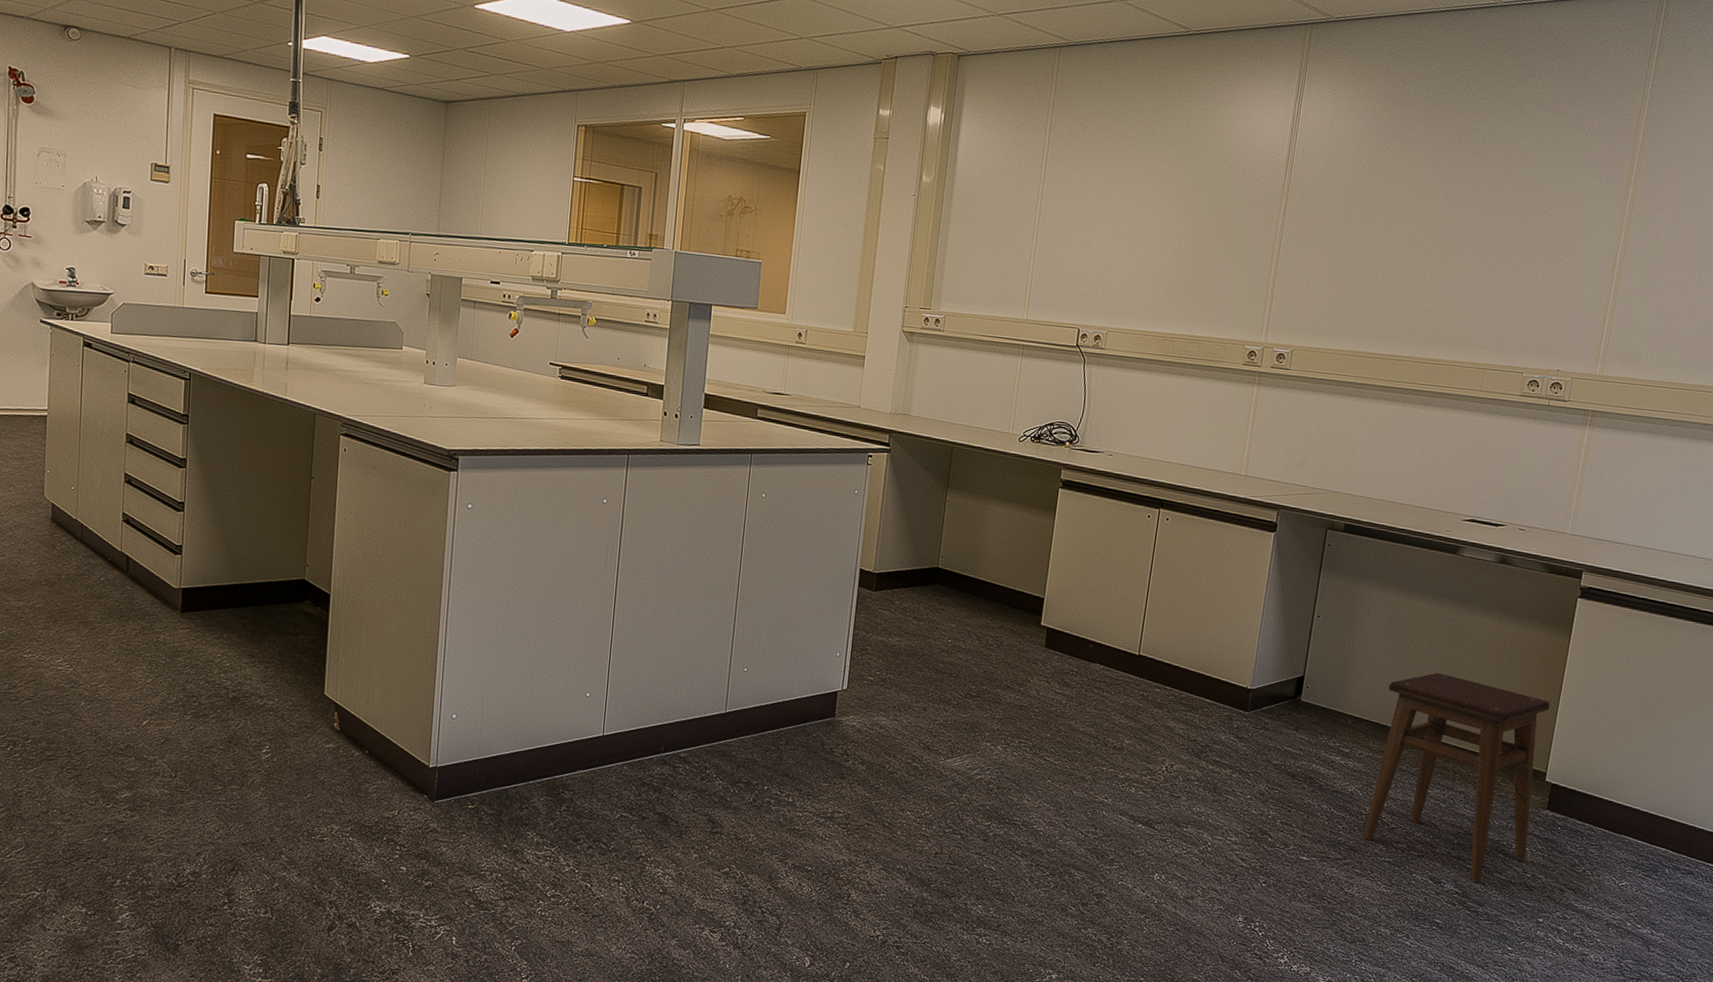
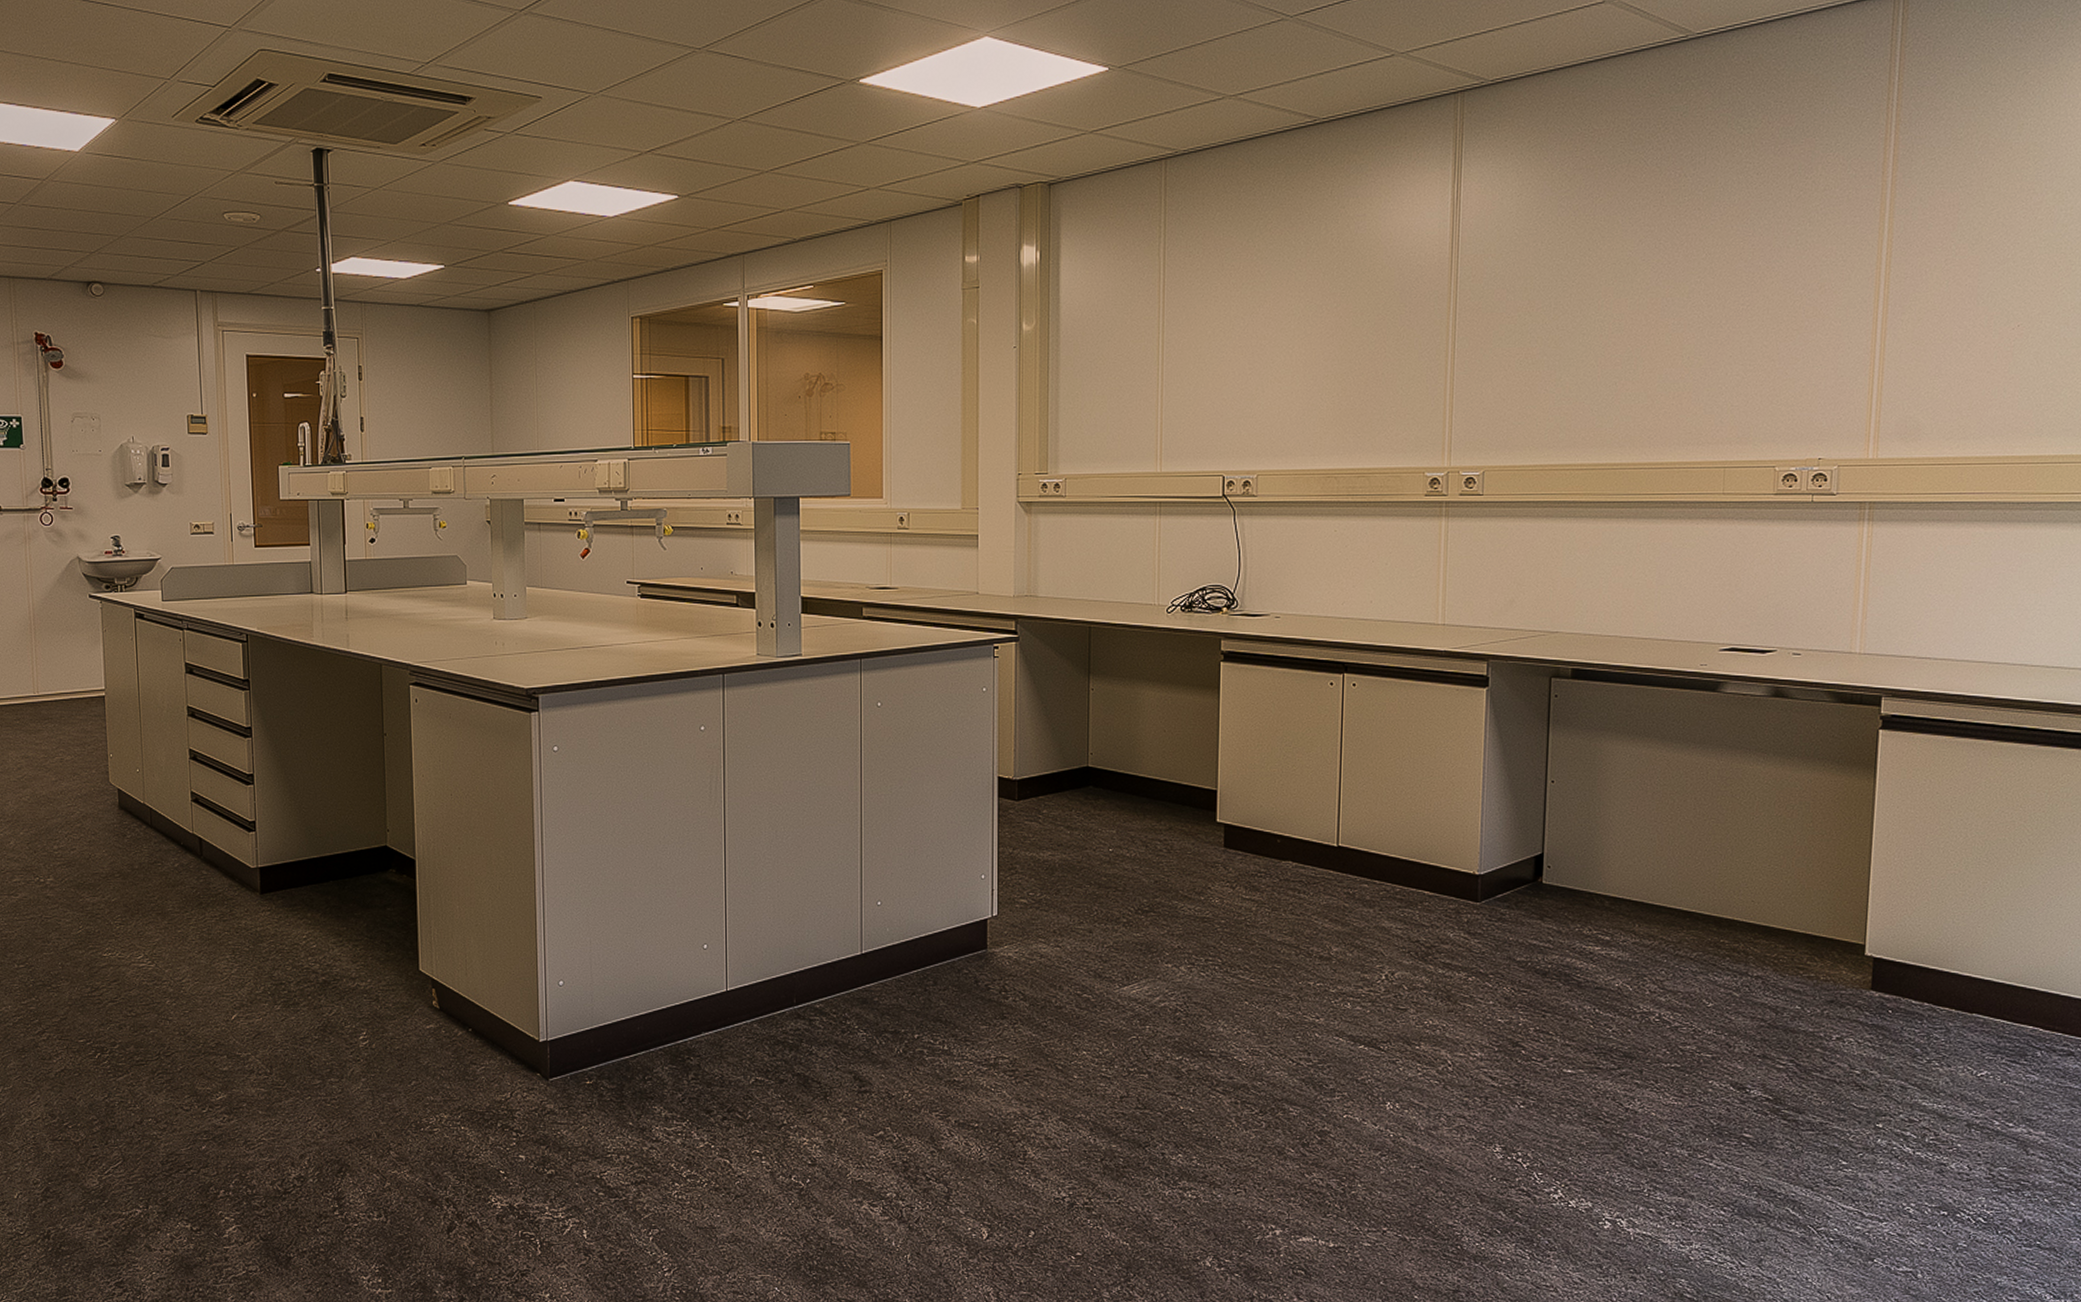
stool: present [1362,673,1550,881] -> none [1639,836,1860,1084]

